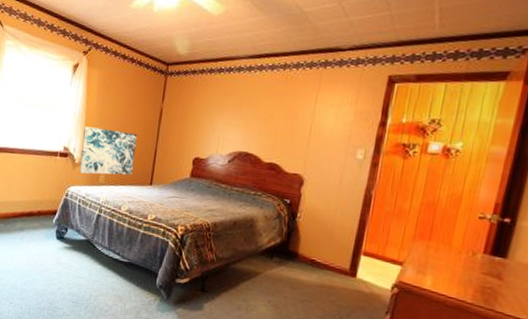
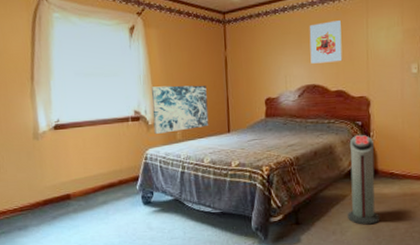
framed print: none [248,89,288,134] -> present [309,20,343,64]
air purifier: none [256,212,299,310] -> present [348,134,380,225]

